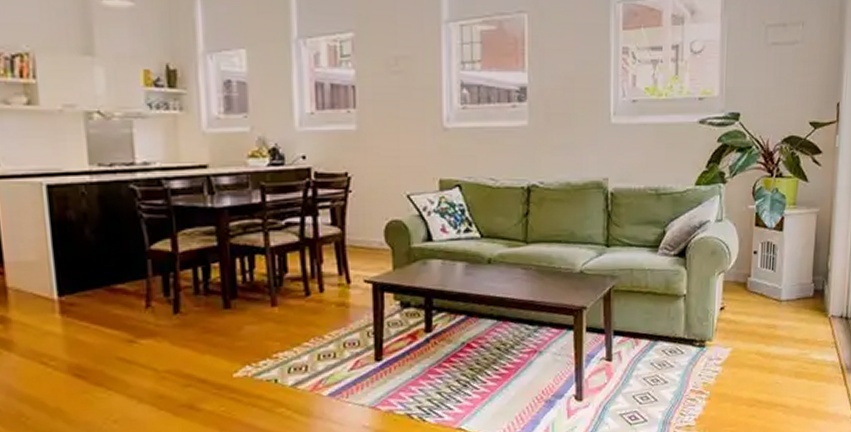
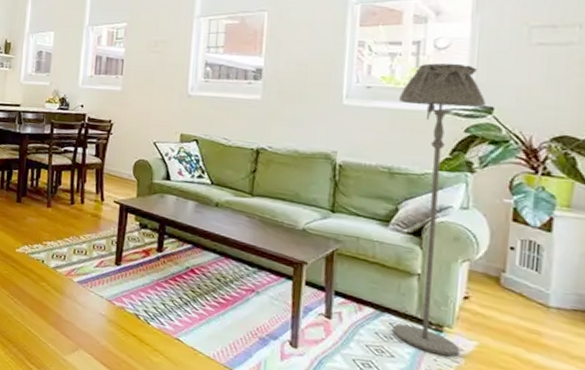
floor lamp: none [662,68,734,370] -> present [393,63,486,357]

